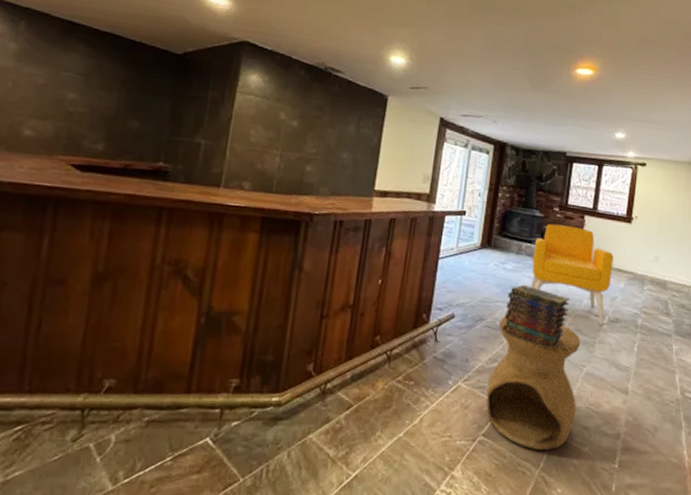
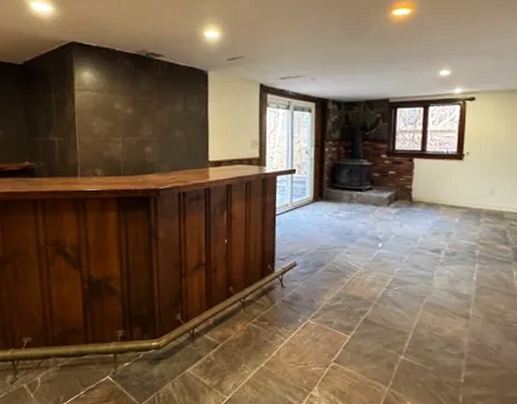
side table: present [486,317,581,450] -> none [333,261,419,371]
book stack: present [502,284,570,349] -> none [342,229,405,284]
armchair: present [530,223,614,326] -> none [365,170,446,260]

